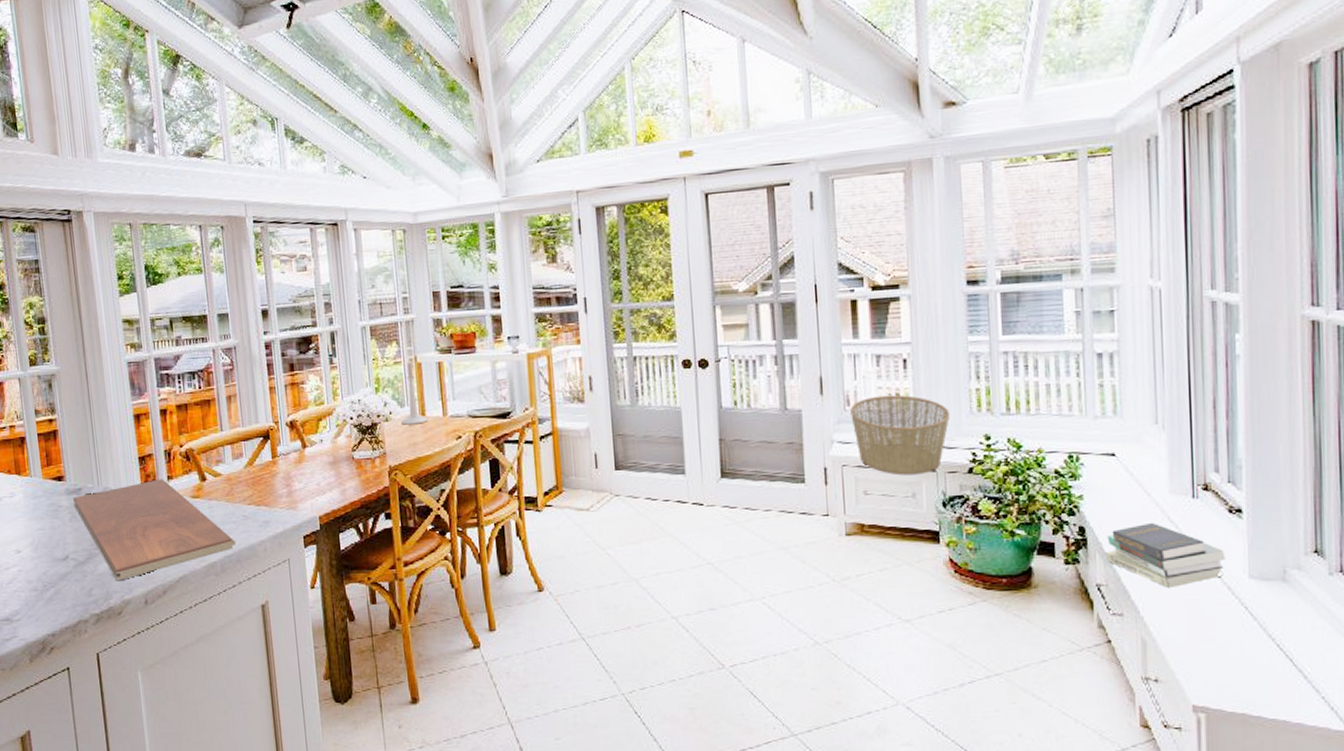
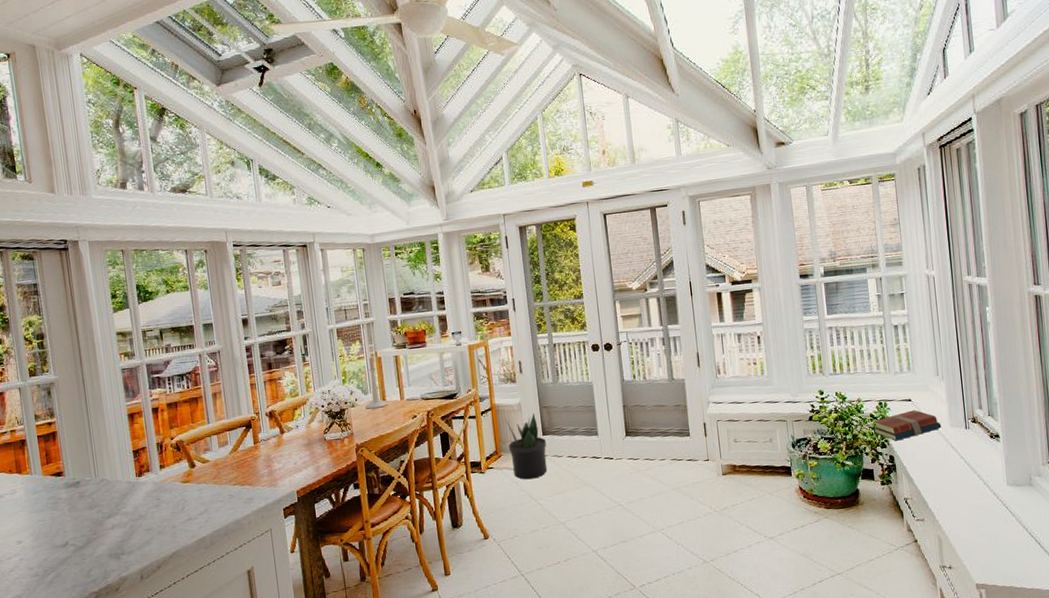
chopping board: present [73,479,237,581] -> none [72,468,224,561]
planter: none [569,442,620,523] -> present [505,413,548,480]
basket: present [850,394,950,476] -> none [721,363,794,426]
books: none [1059,468,1157,508] -> present [874,410,942,441]
books: present [1104,522,1226,587] -> none [908,449,991,497]

